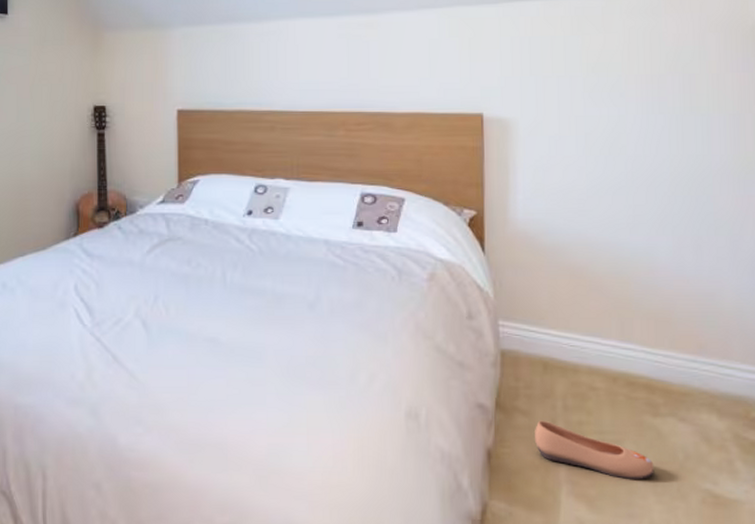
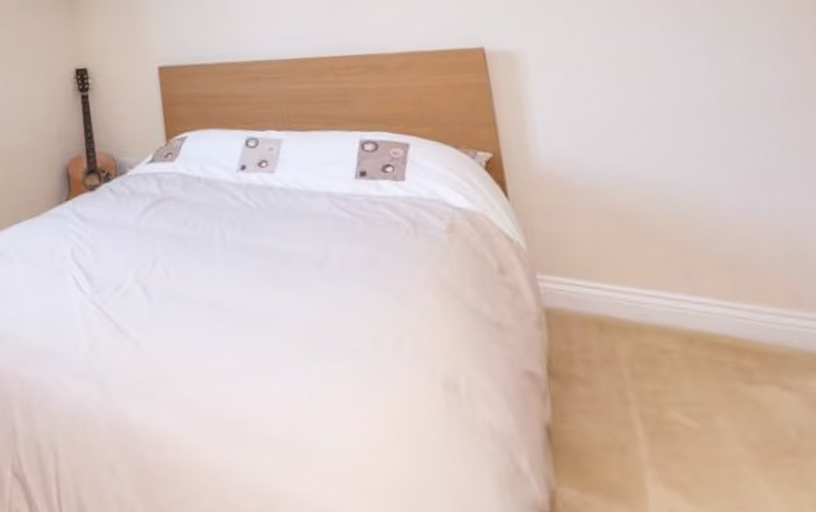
shoe: present [535,420,654,479] -> none [600,390,762,462]

